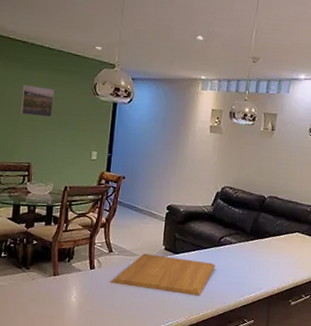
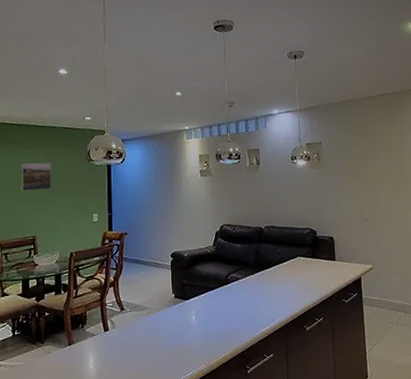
chopping board: present [110,253,215,296] -> none [125,302,226,342]

